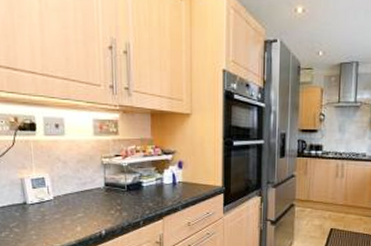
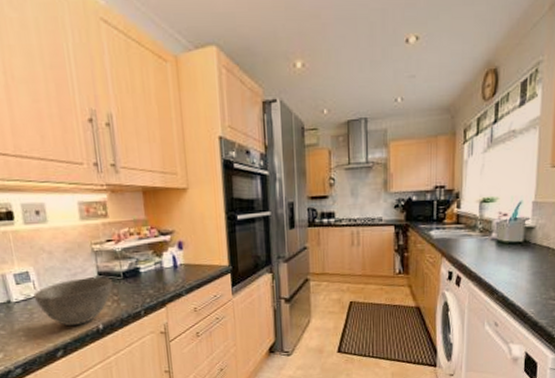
bowl: none [47,187,118,230] -> present [33,277,113,327]

